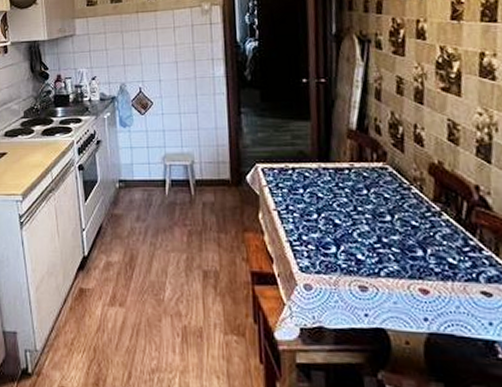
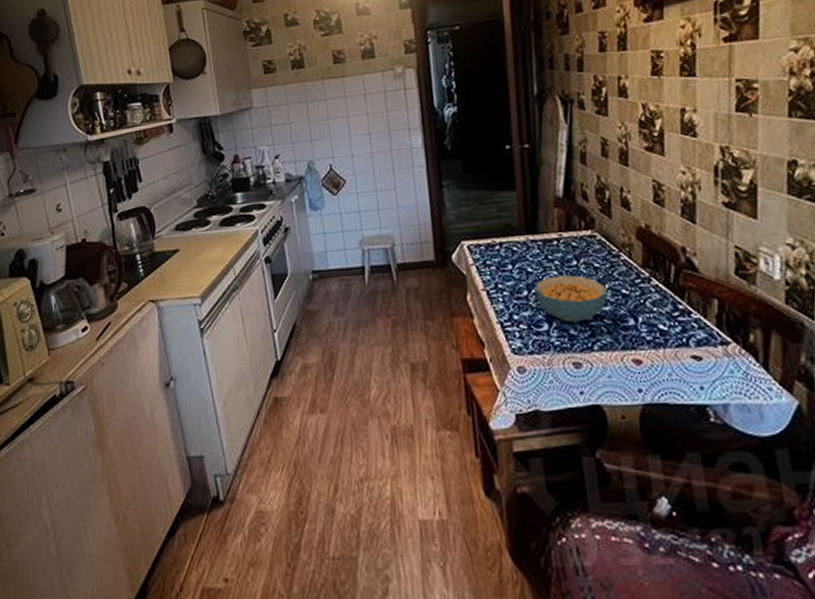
cereal bowl: none [324,202,396,248] -> present [535,275,607,322]

